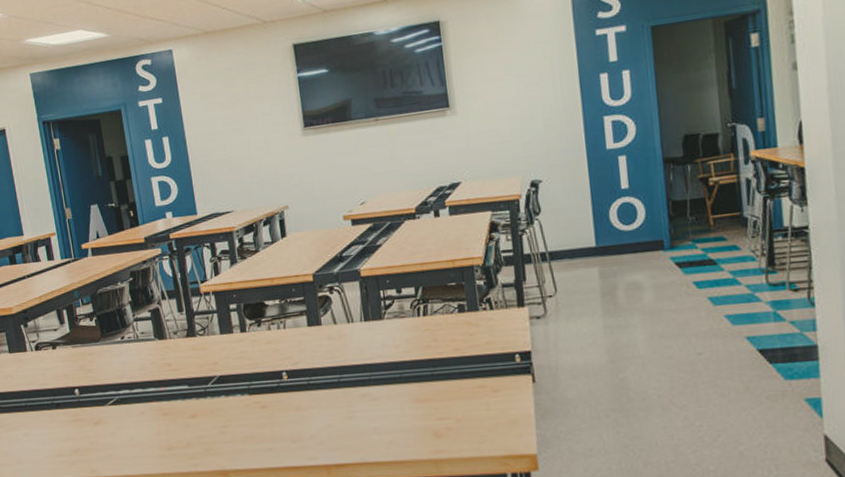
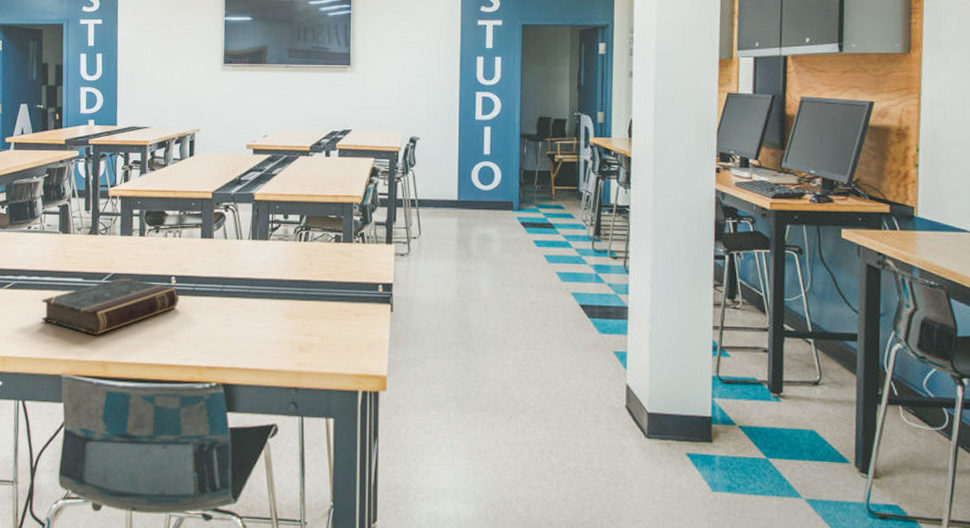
book: none [149,378,294,444] -> present [41,277,179,335]

